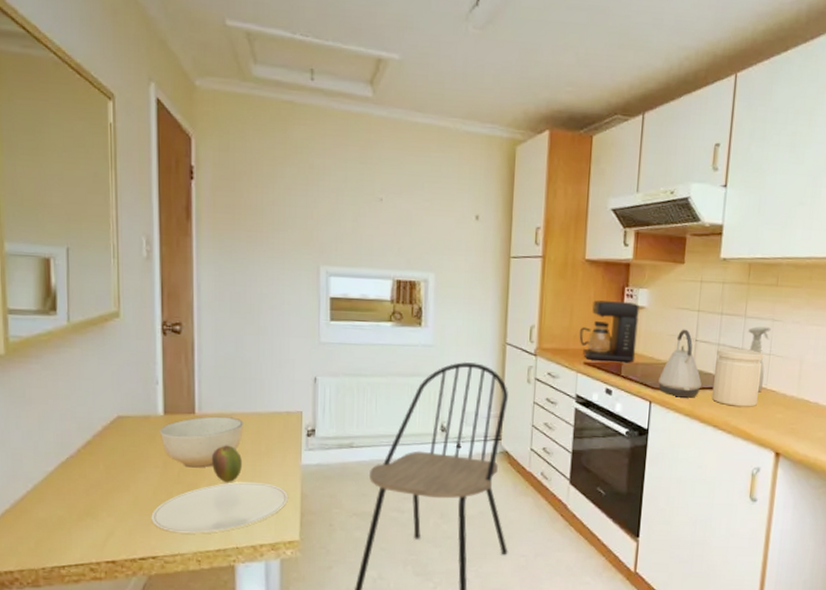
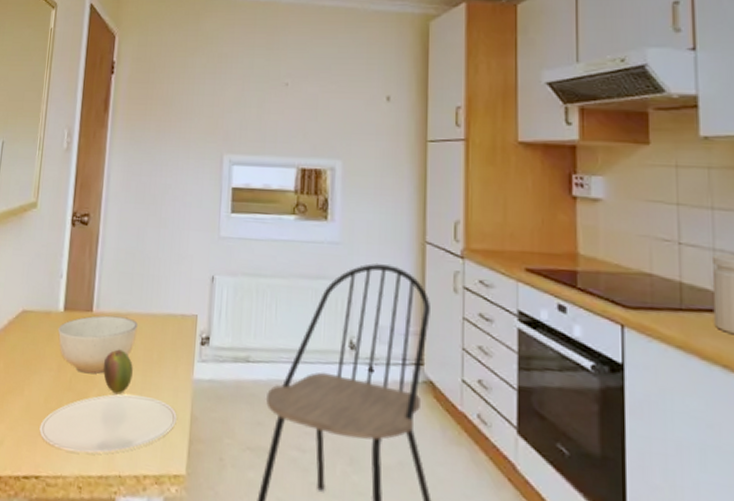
coffee maker: present [579,300,639,362] -> none [517,191,595,270]
kettle: present [658,329,702,398] -> none [630,228,696,323]

